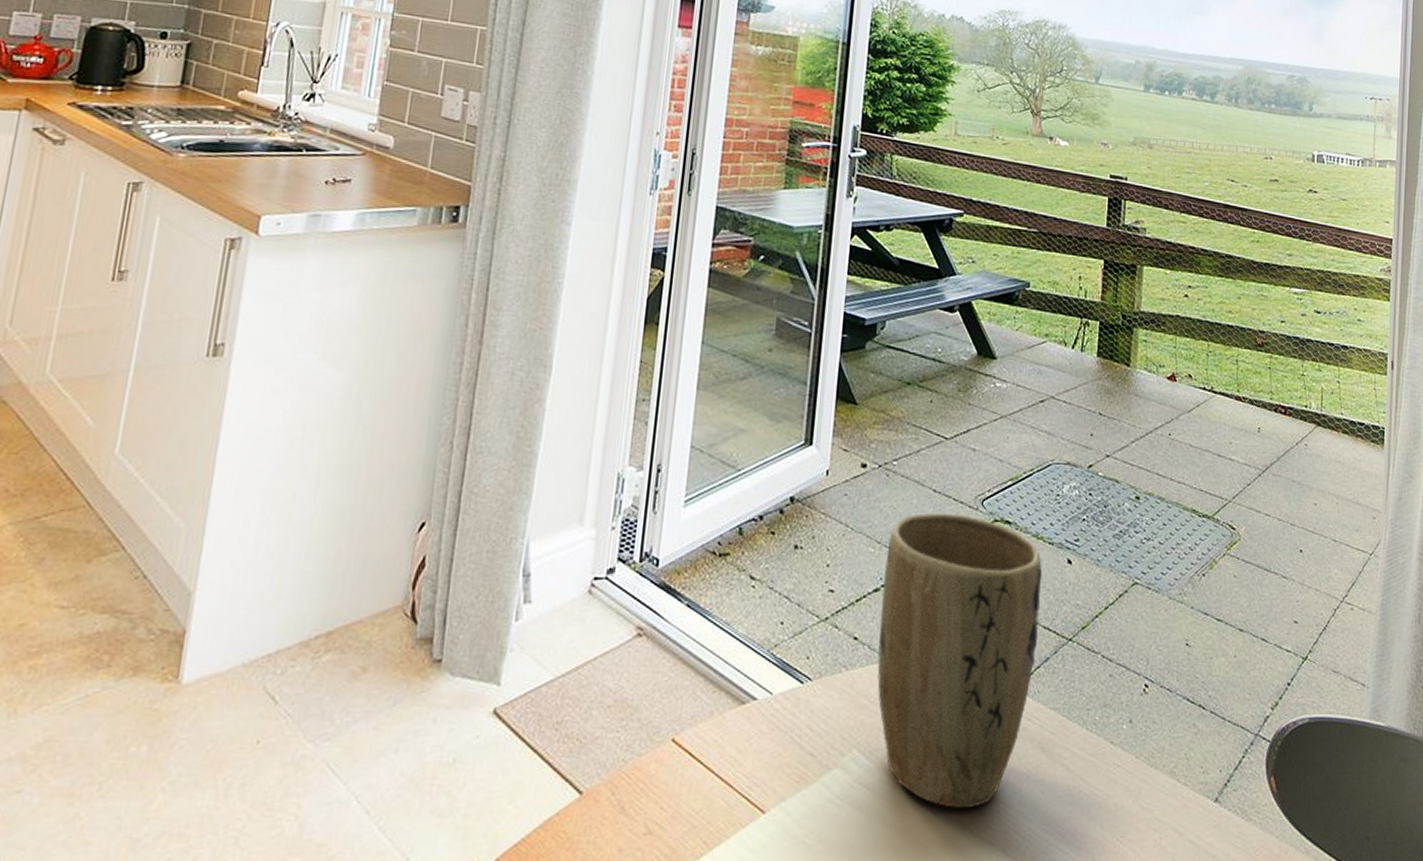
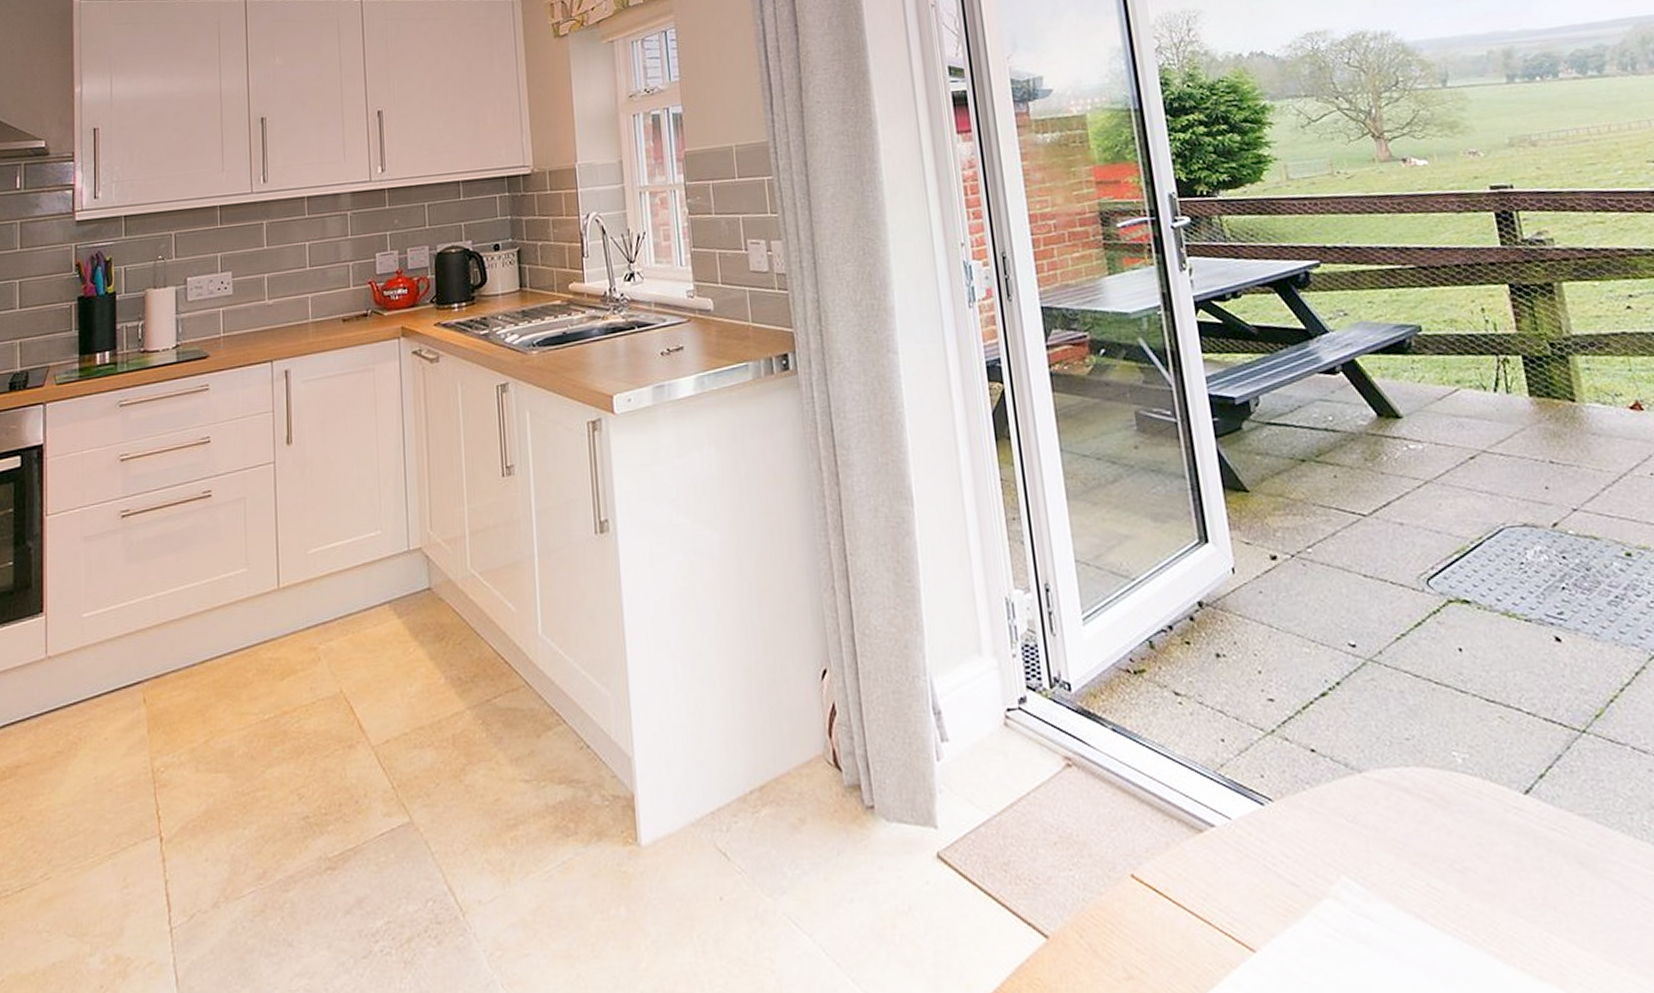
plant pot: present [877,512,1043,808] -> none [1324,599,1546,939]

